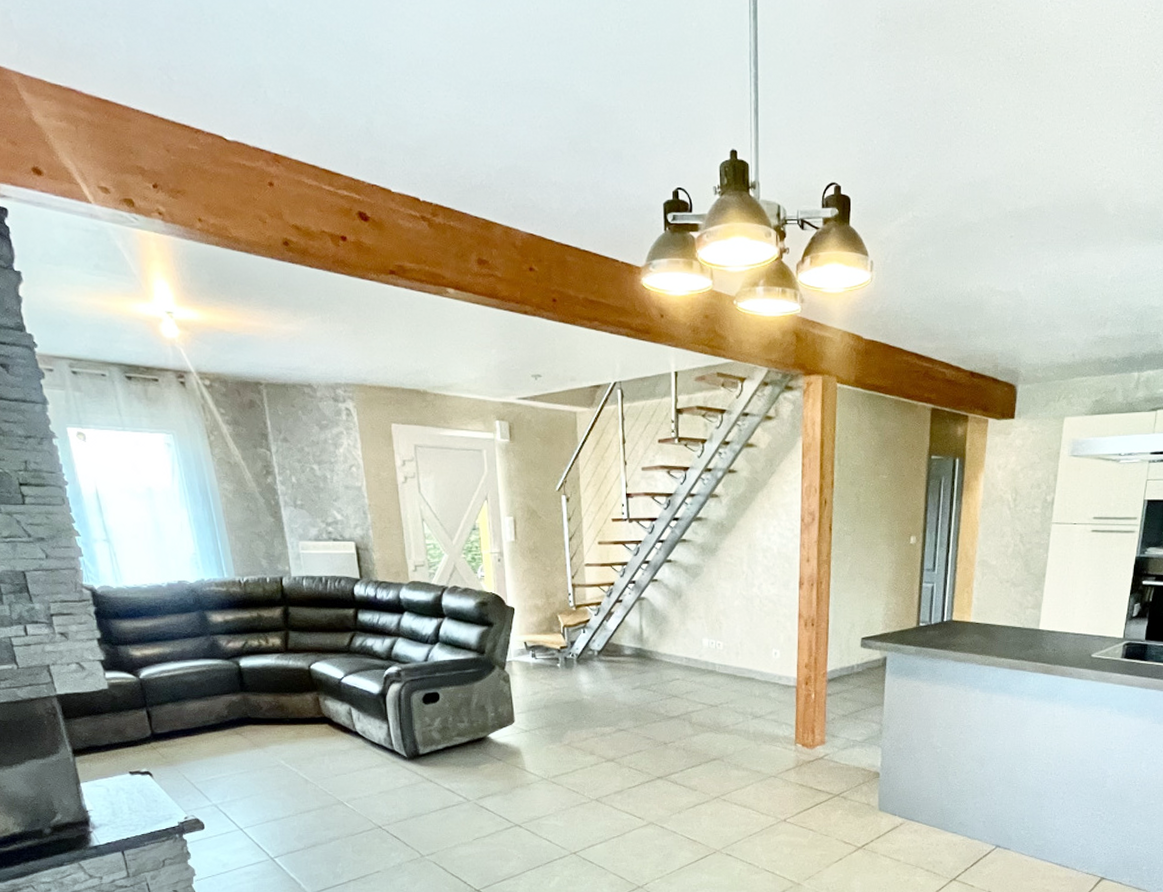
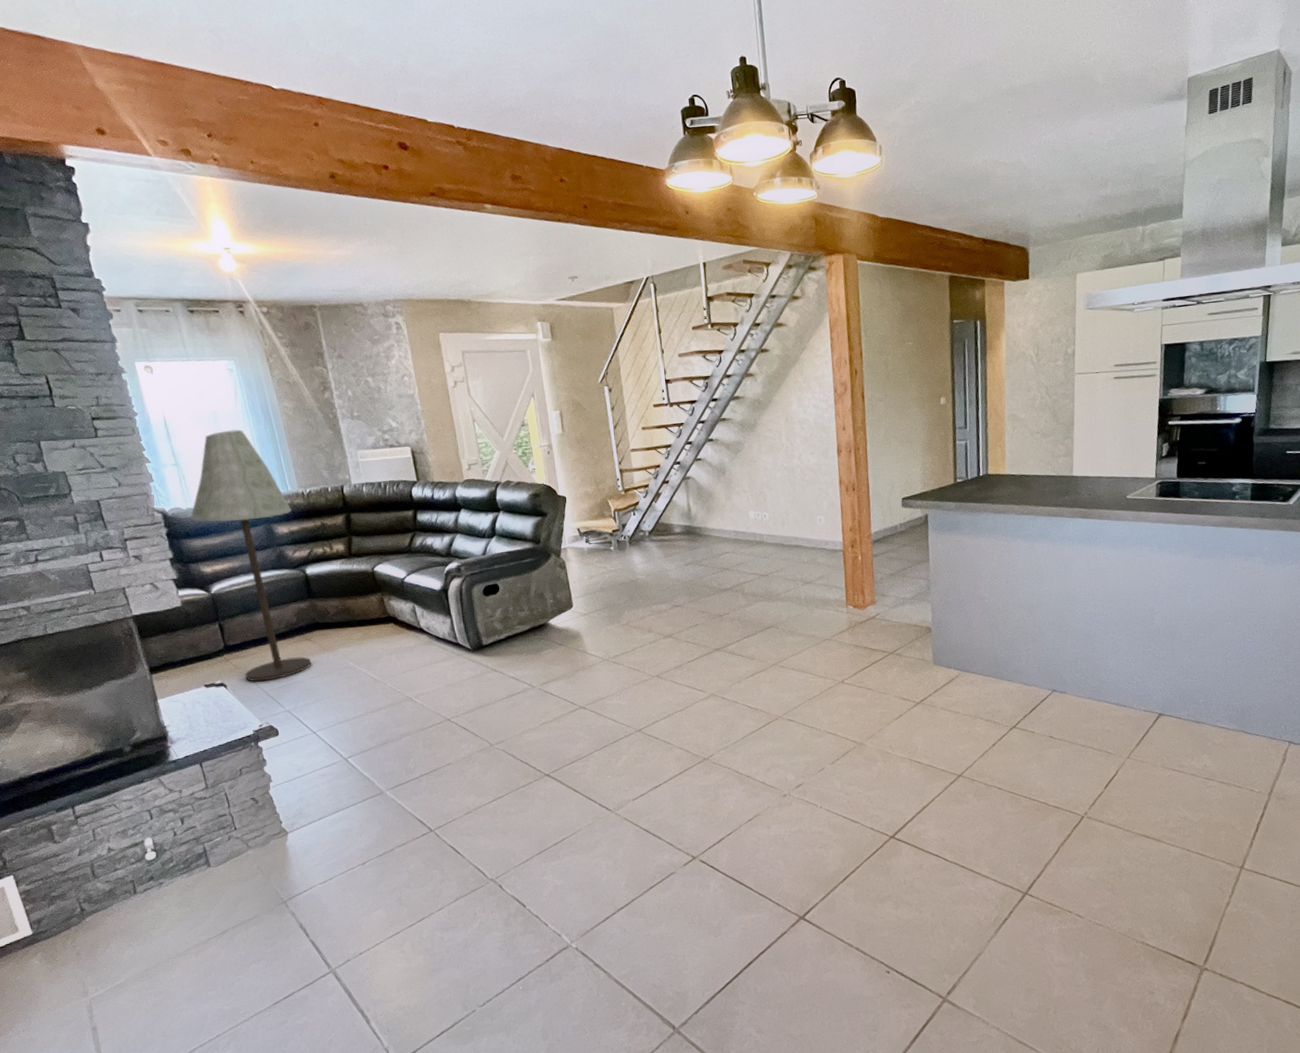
floor lamp: none [121,508,242,773] -> present [191,429,312,682]

